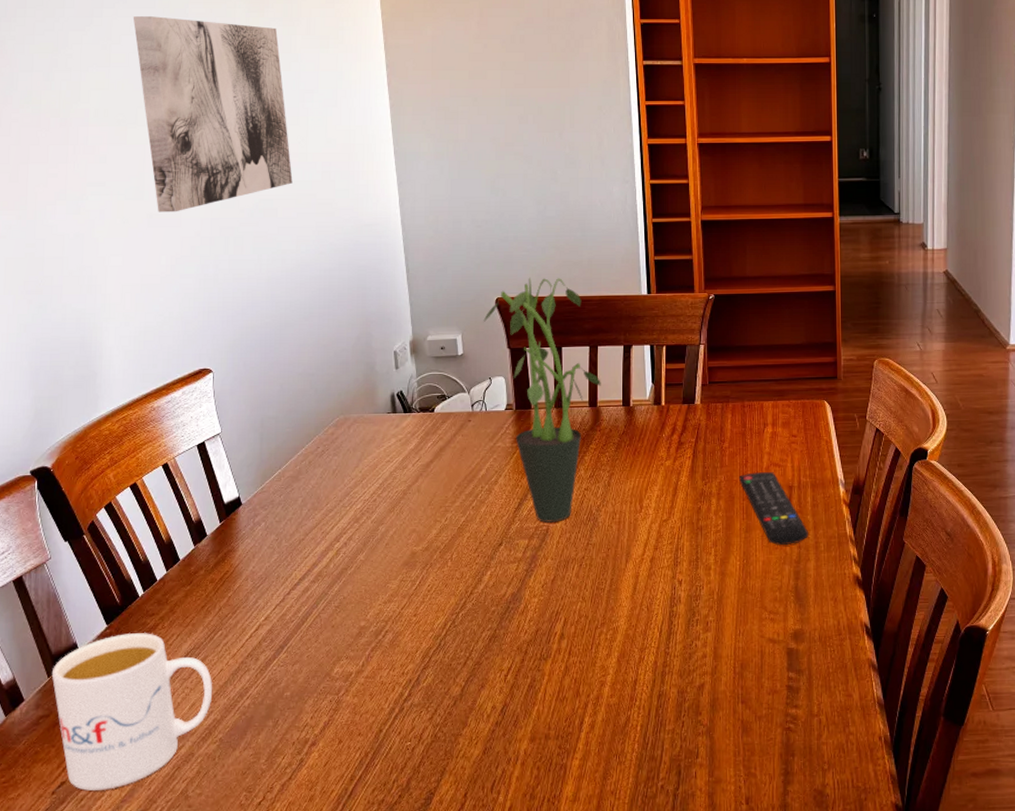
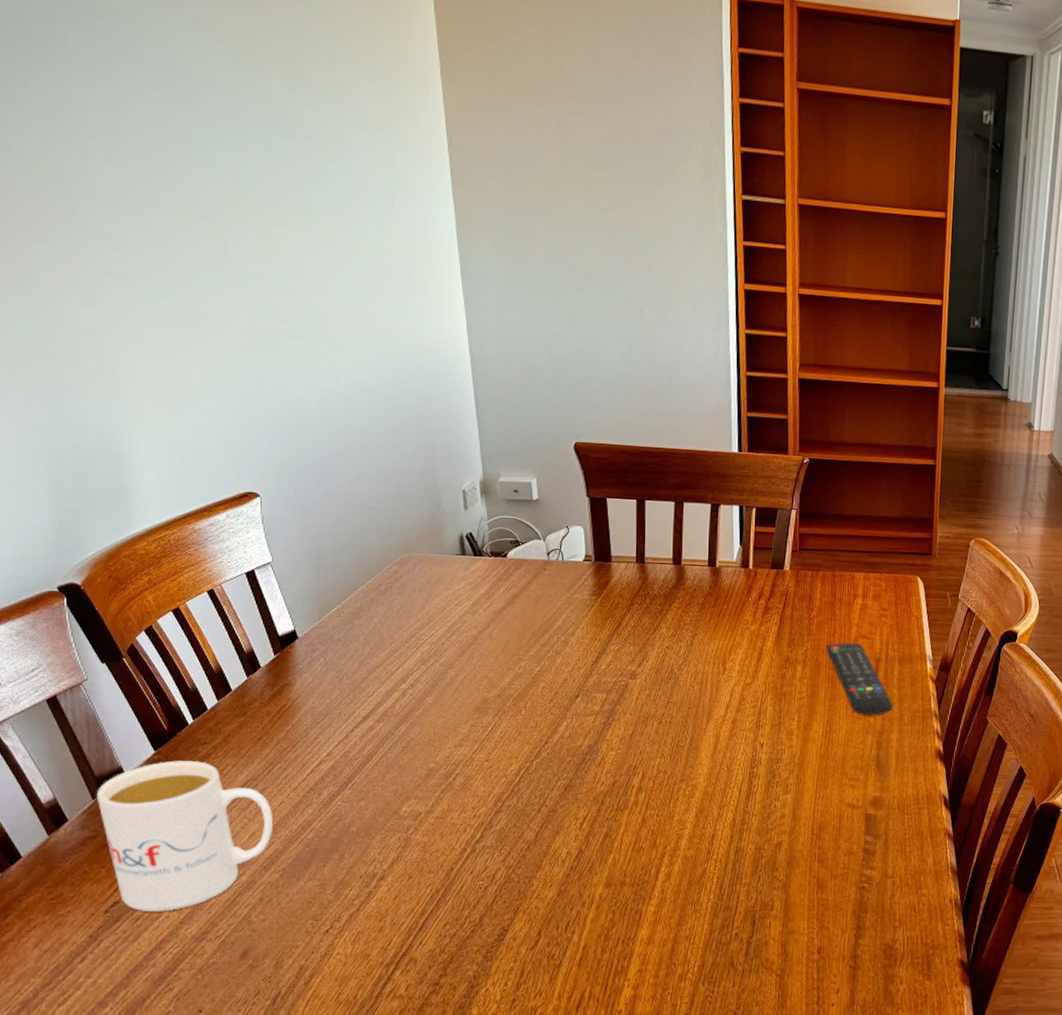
wall art: present [133,16,293,213] -> none [146,79,345,316]
potted plant: present [483,277,601,522] -> none [560,423,686,678]

